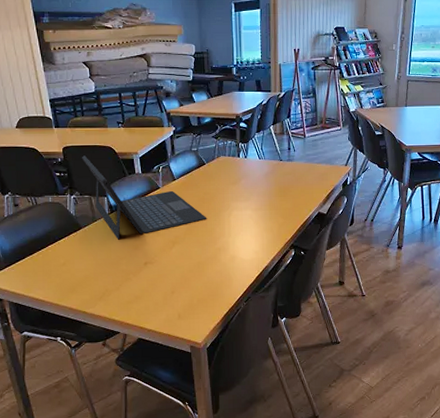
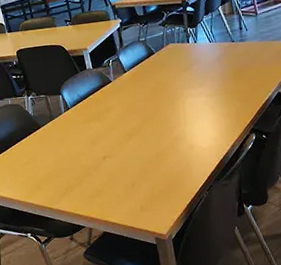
laptop: present [81,155,206,240] -> none [34,56,160,136]

